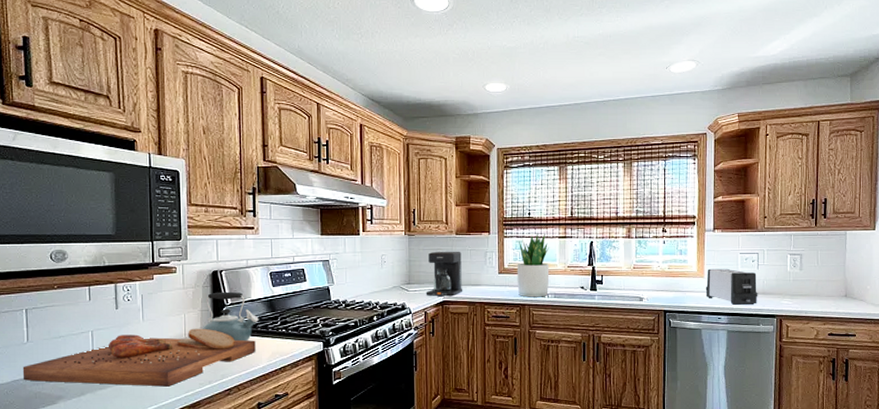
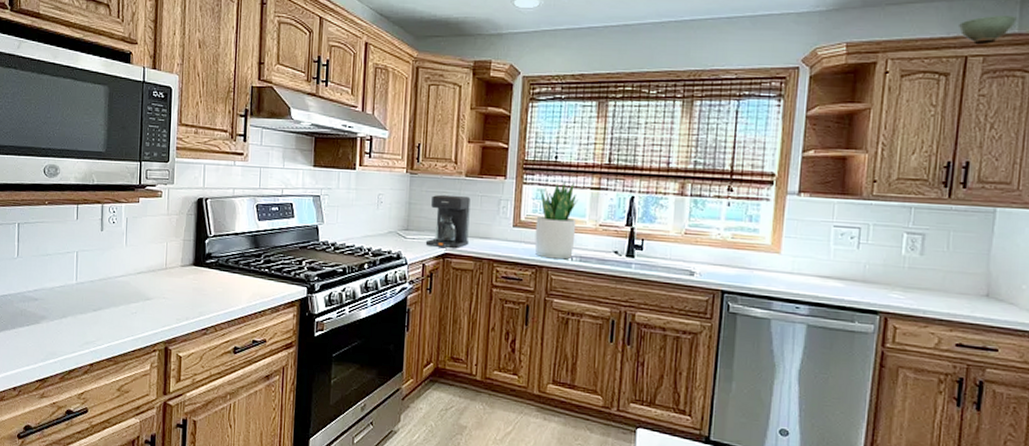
cutting board: present [22,328,256,387] -> none [11,258,237,319]
kettle: present [201,291,259,342] -> none [183,221,242,278]
toaster: present [705,268,758,306] -> none [780,242,856,296]
bowl: none [811,90,849,113] -> present [957,14,1017,45]

